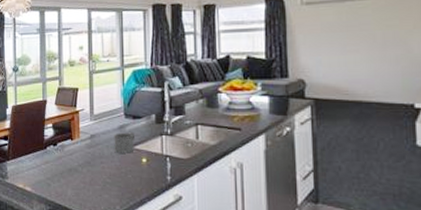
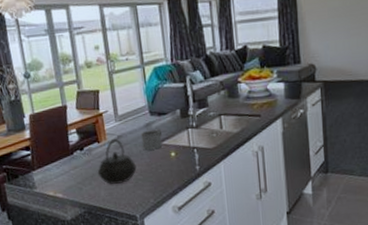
kettle: none [67,137,106,185] -> present [97,138,137,184]

